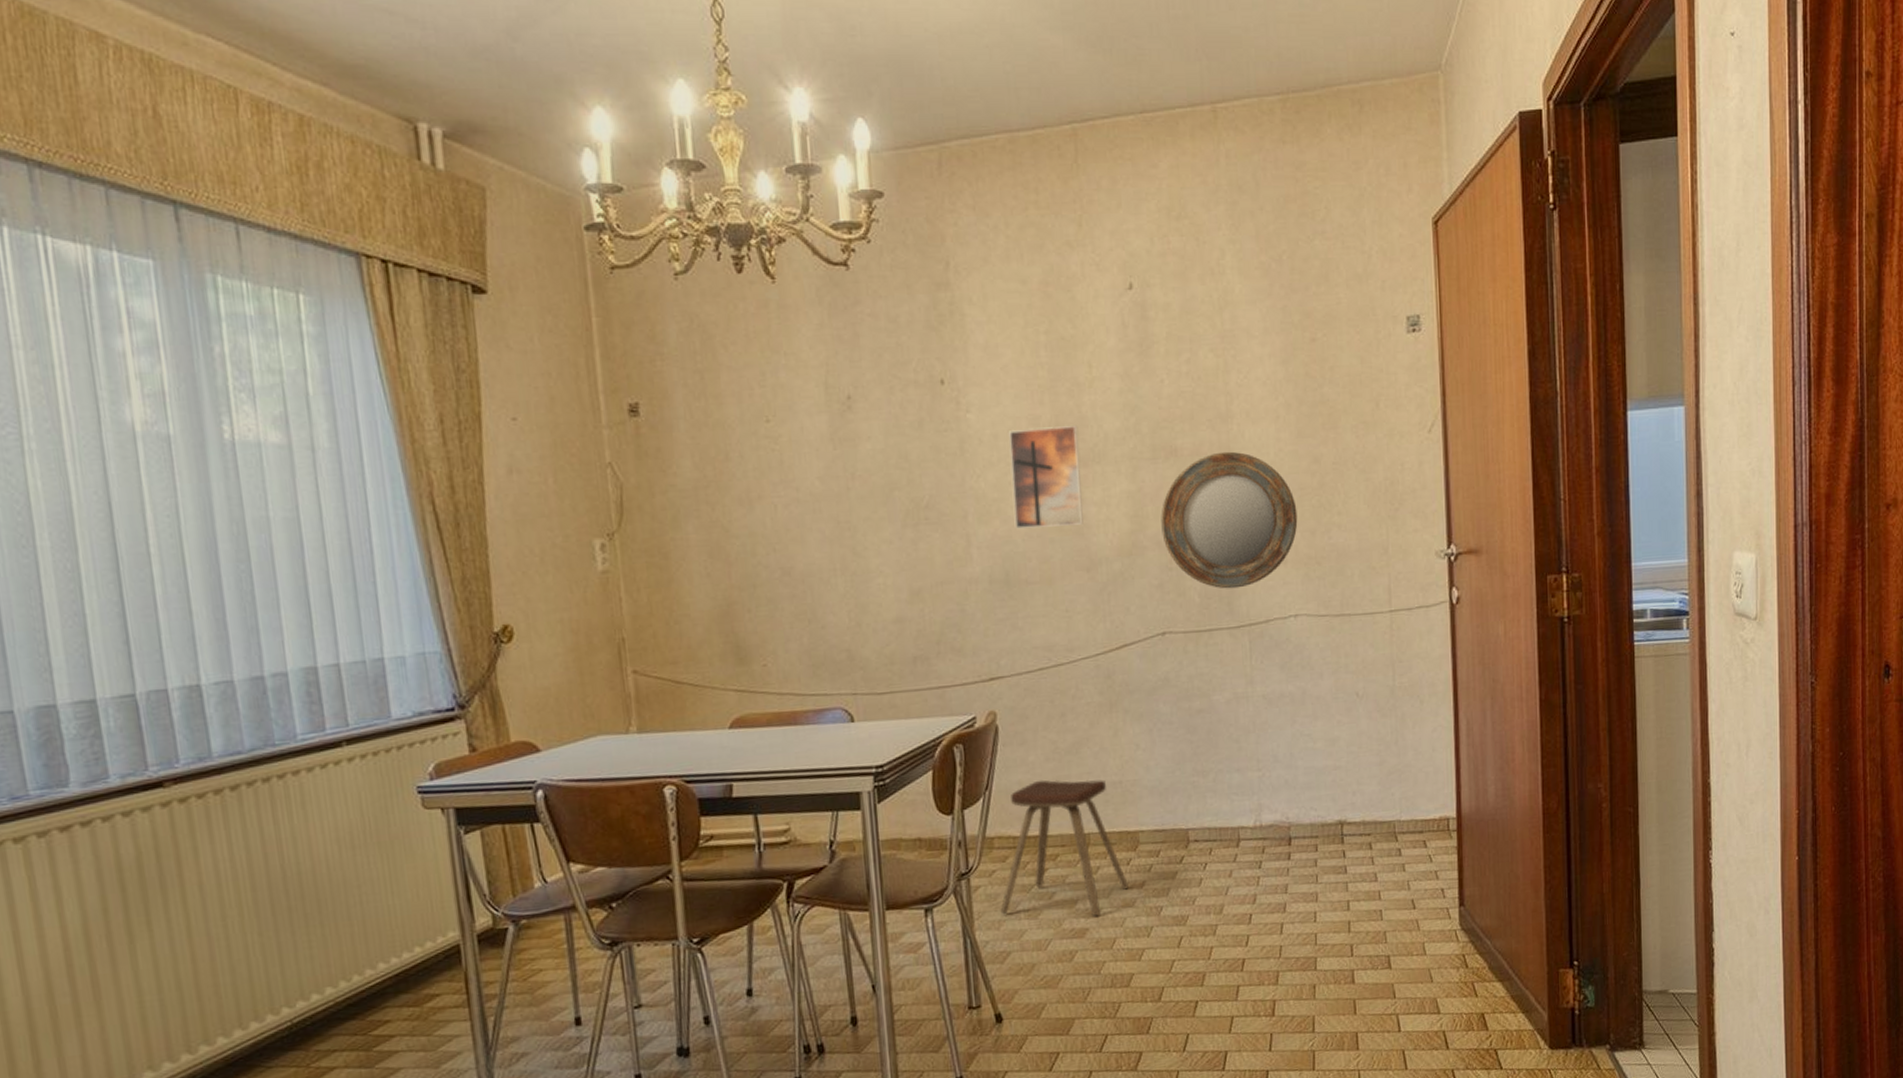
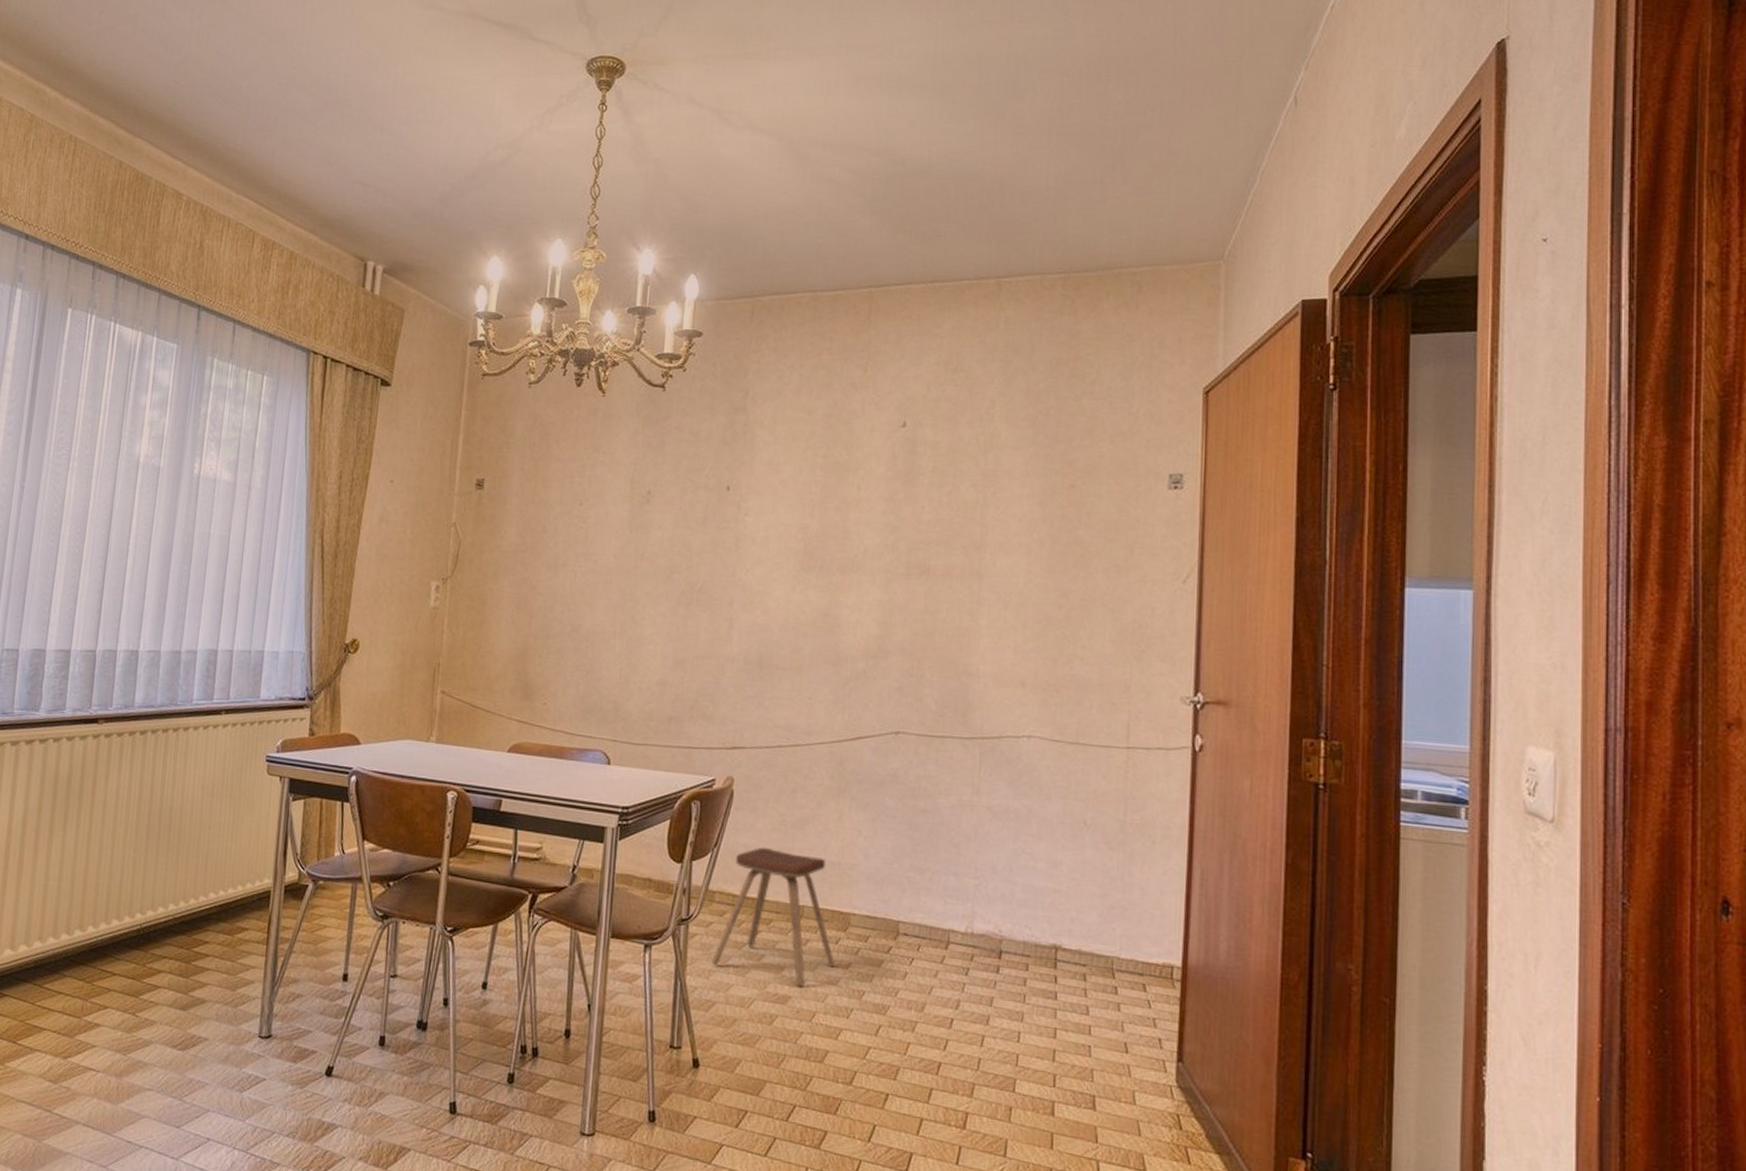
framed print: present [1009,424,1083,529] -> none [773,535,842,624]
home mirror: present [1161,451,1298,589] -> none [907,576,1041,703]

